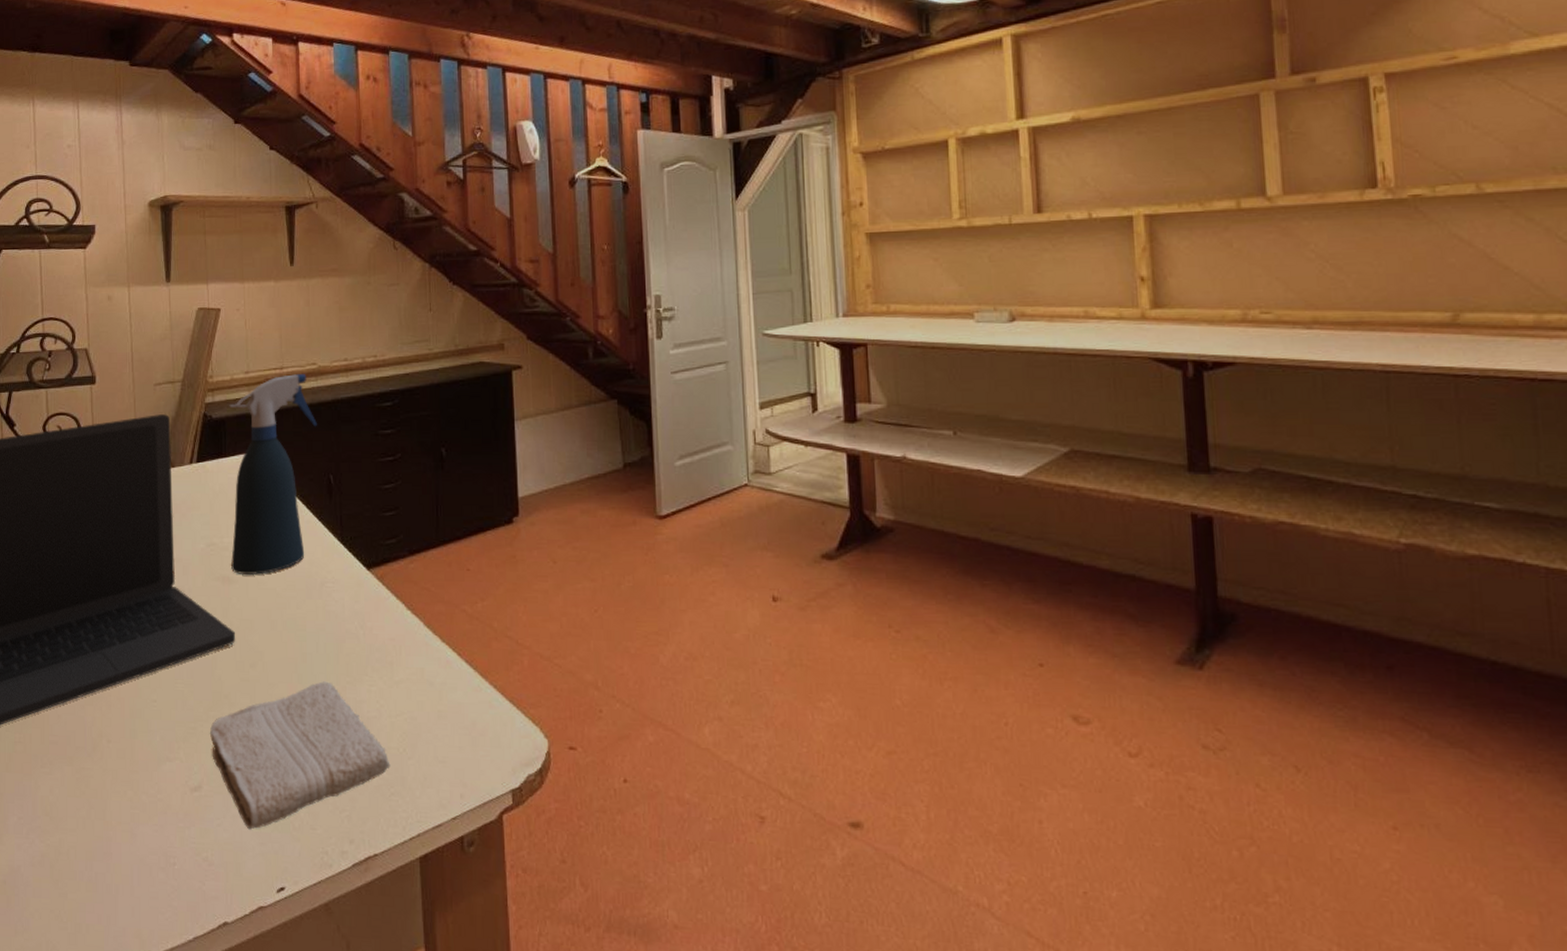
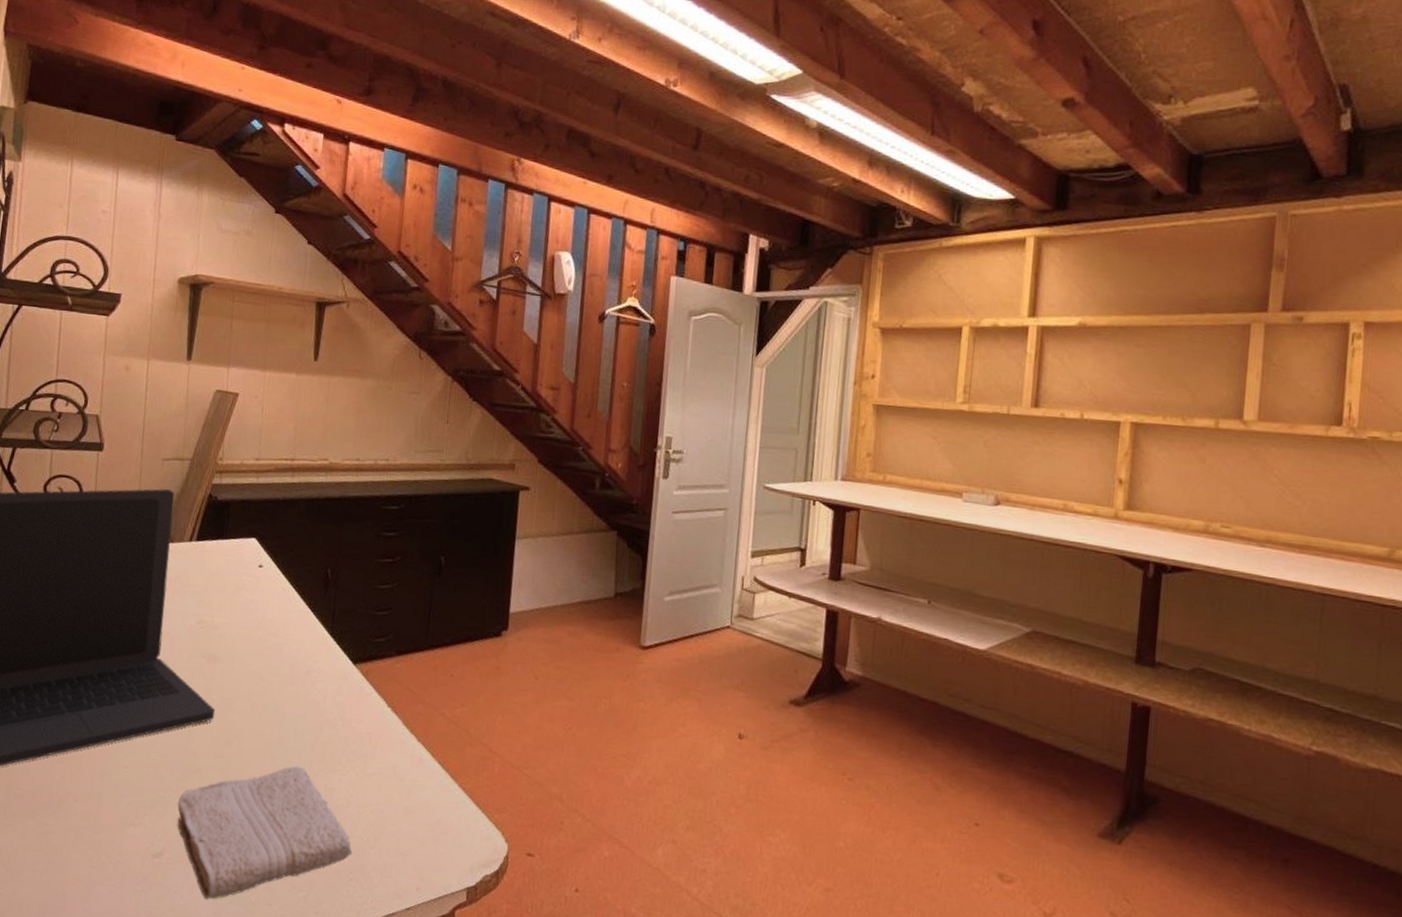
spray bottle: present [229,374,317,576] -> none [219,467,322,657]

